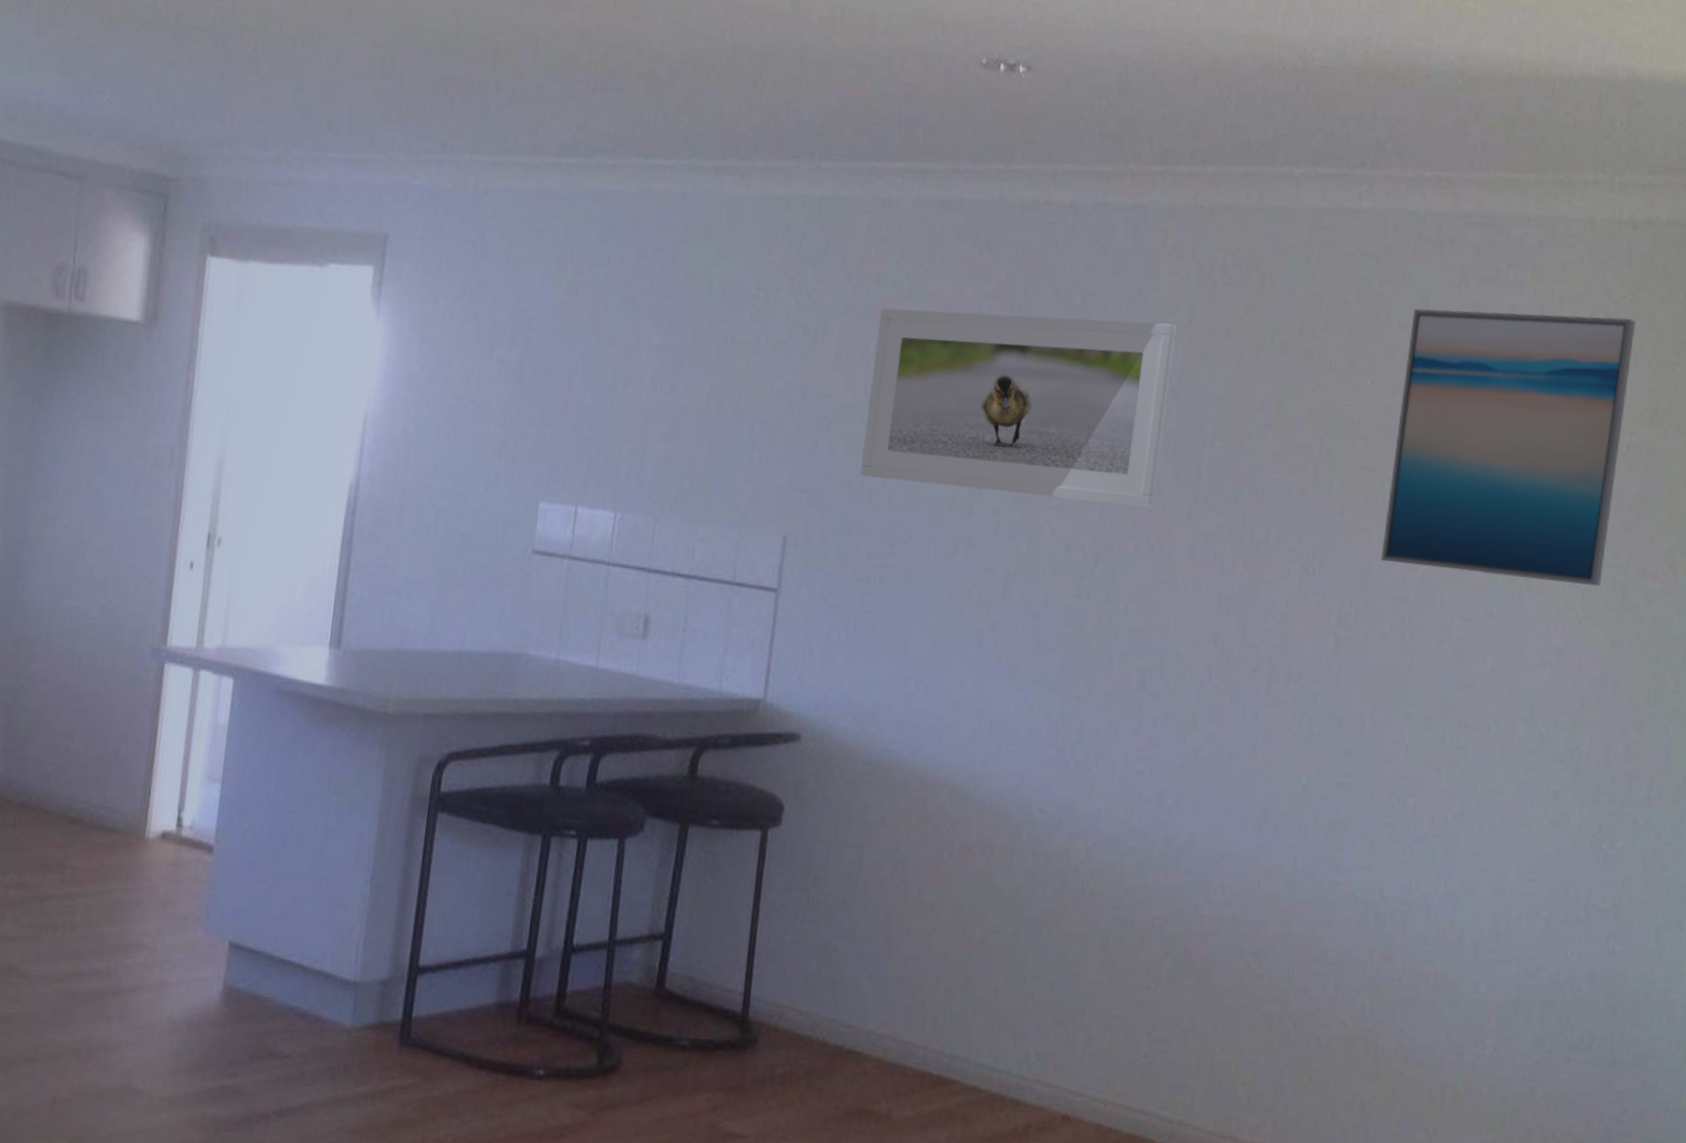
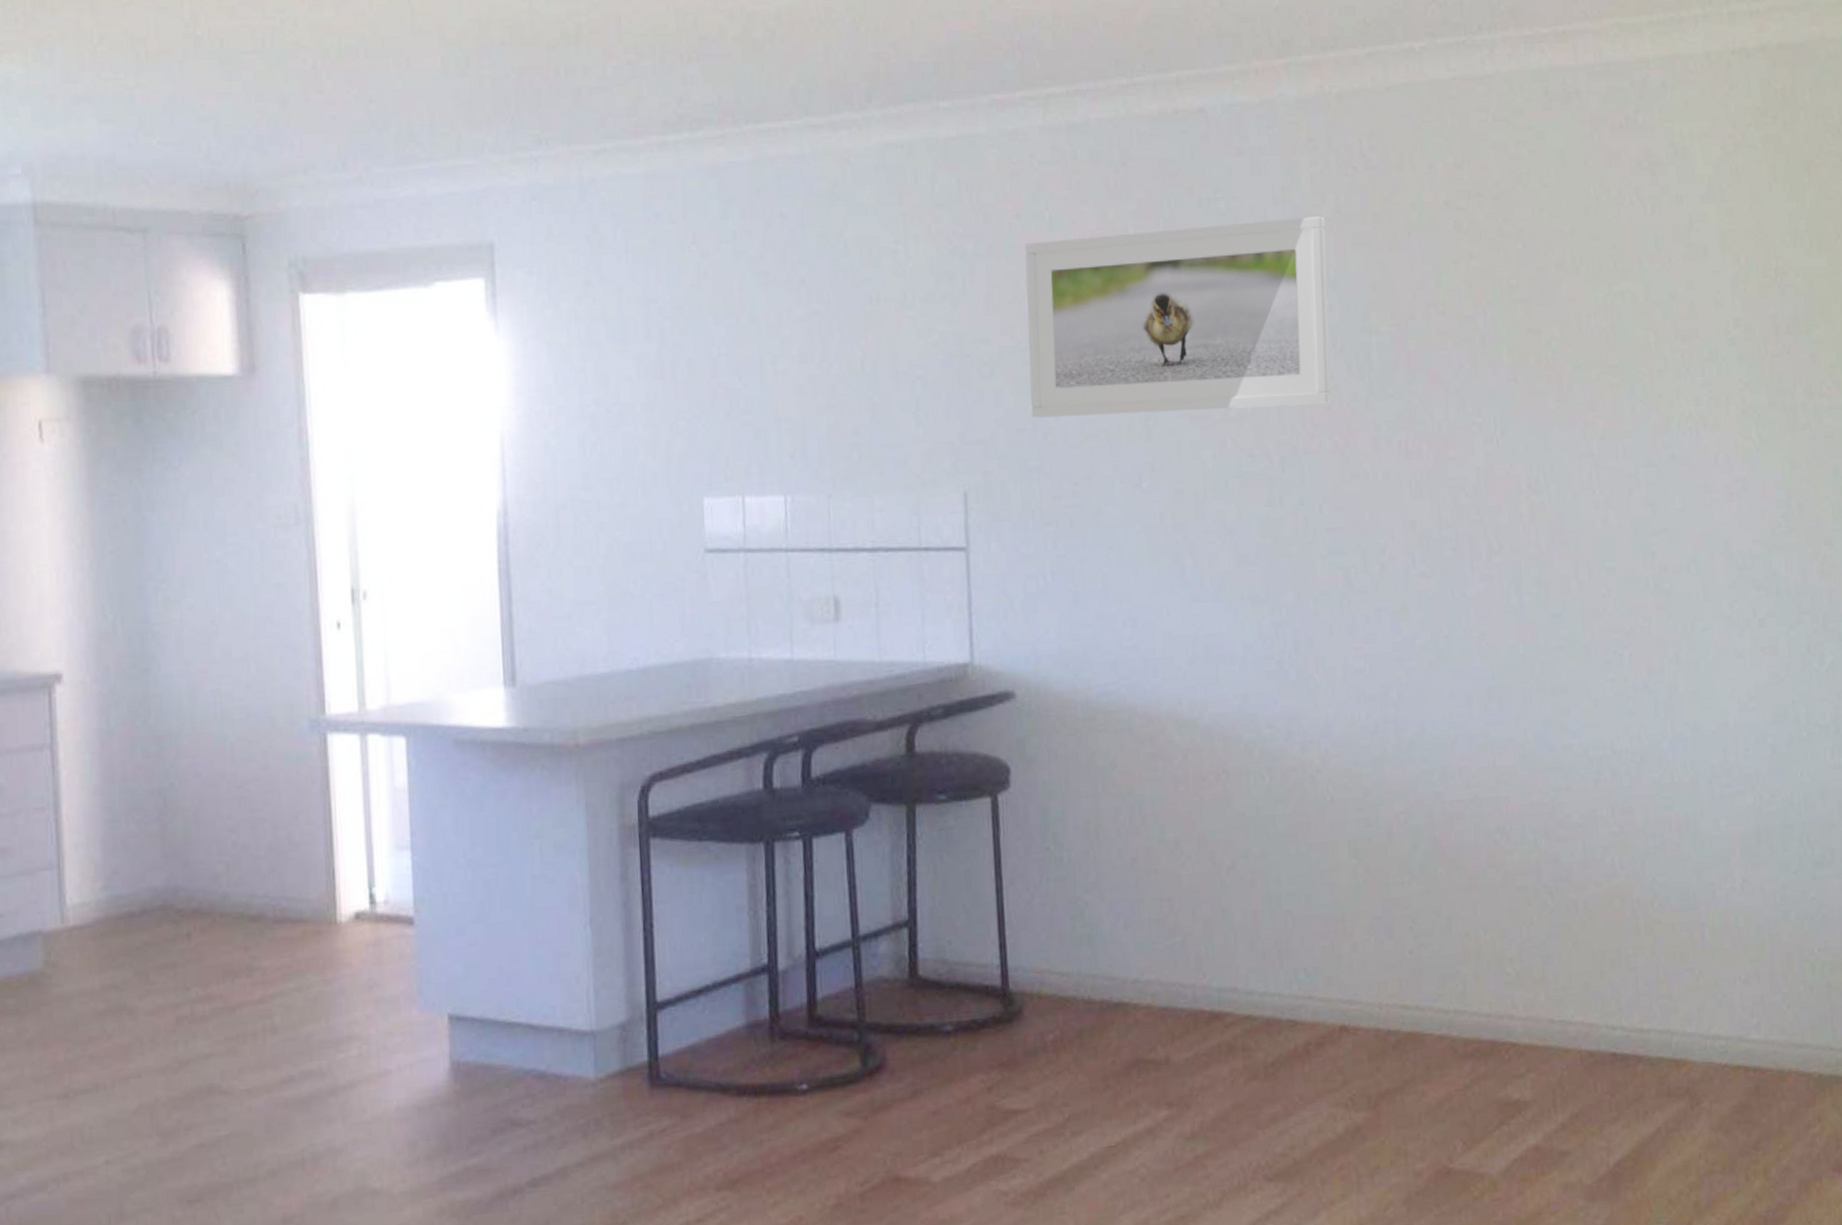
wall art: present [1380,308,1635,586] -> none [1552,146,1772,421]

